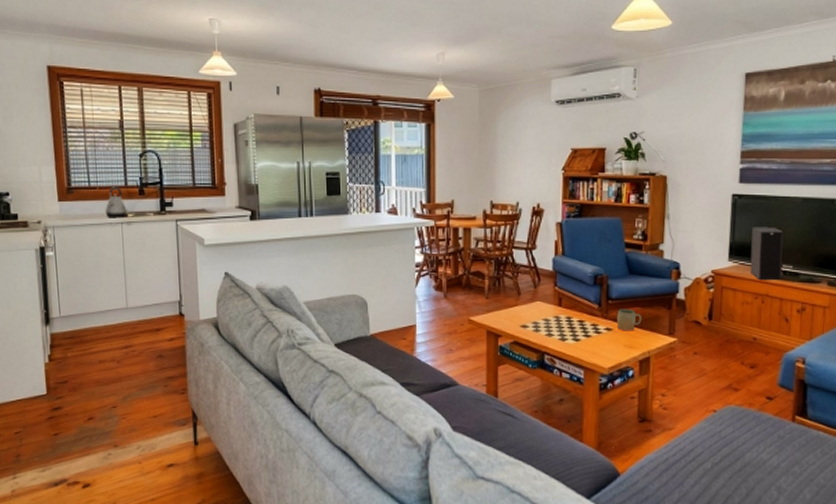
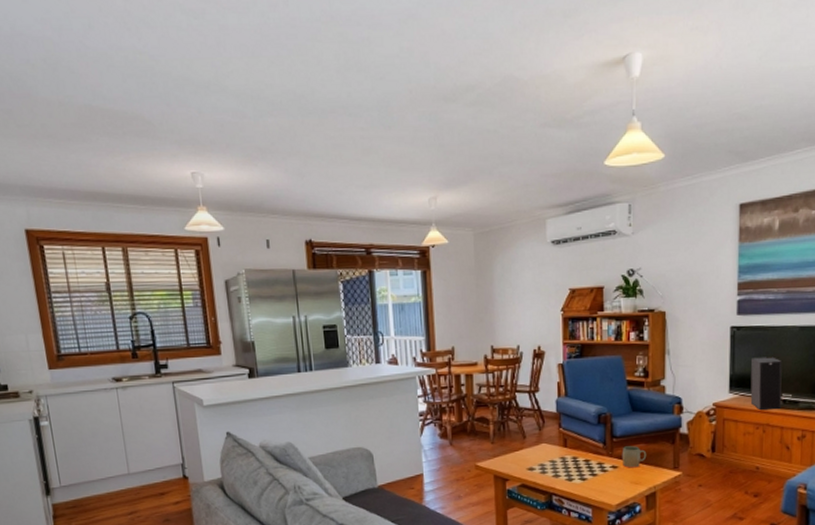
kettle: present [104,187,127,218] -> none [97,351,122,384]

